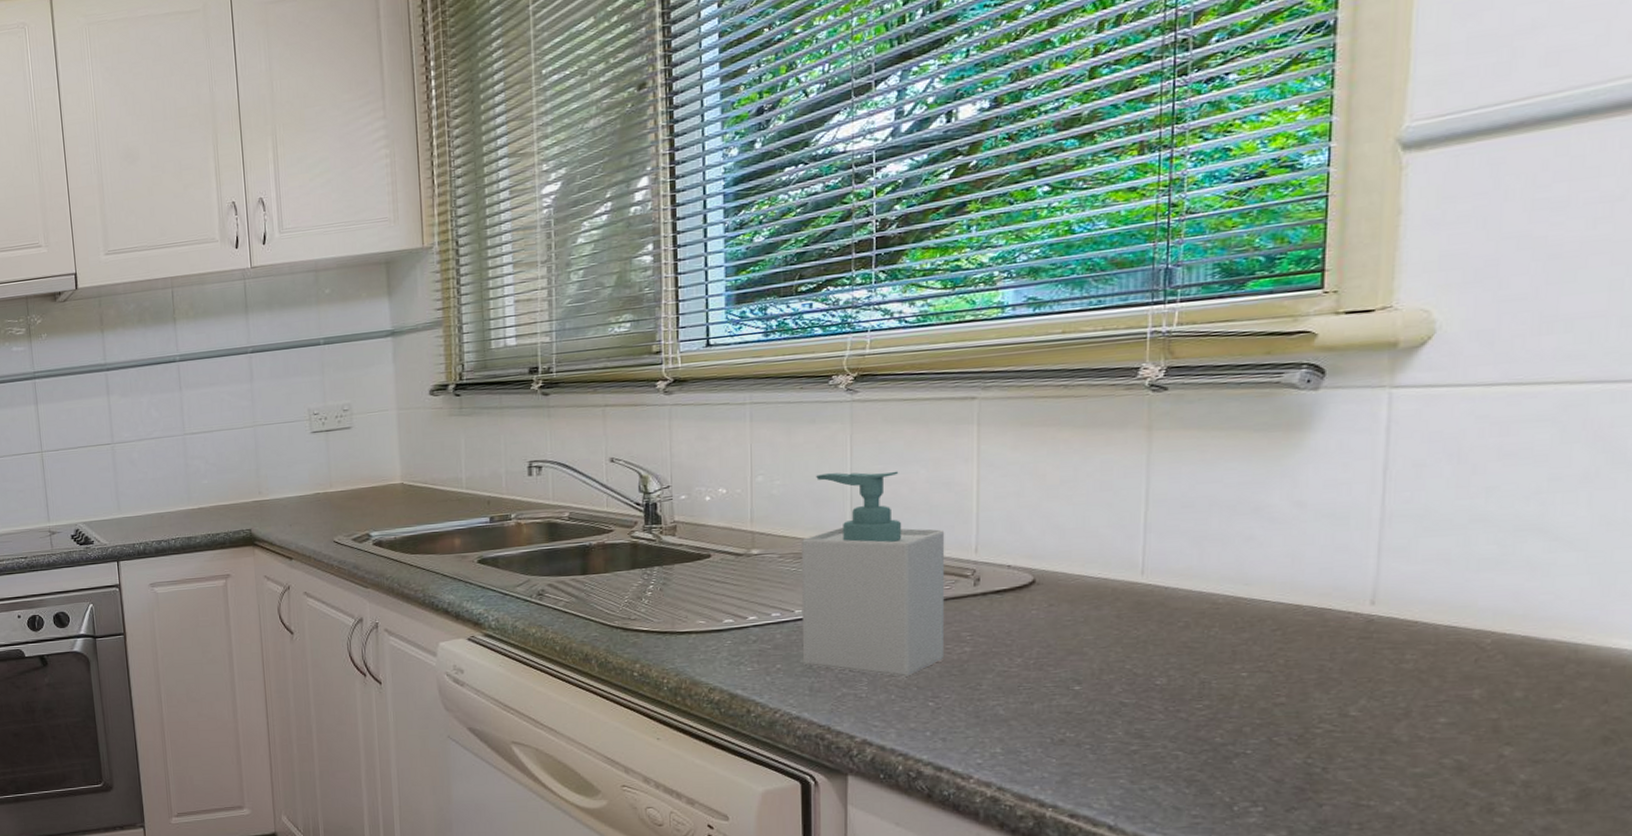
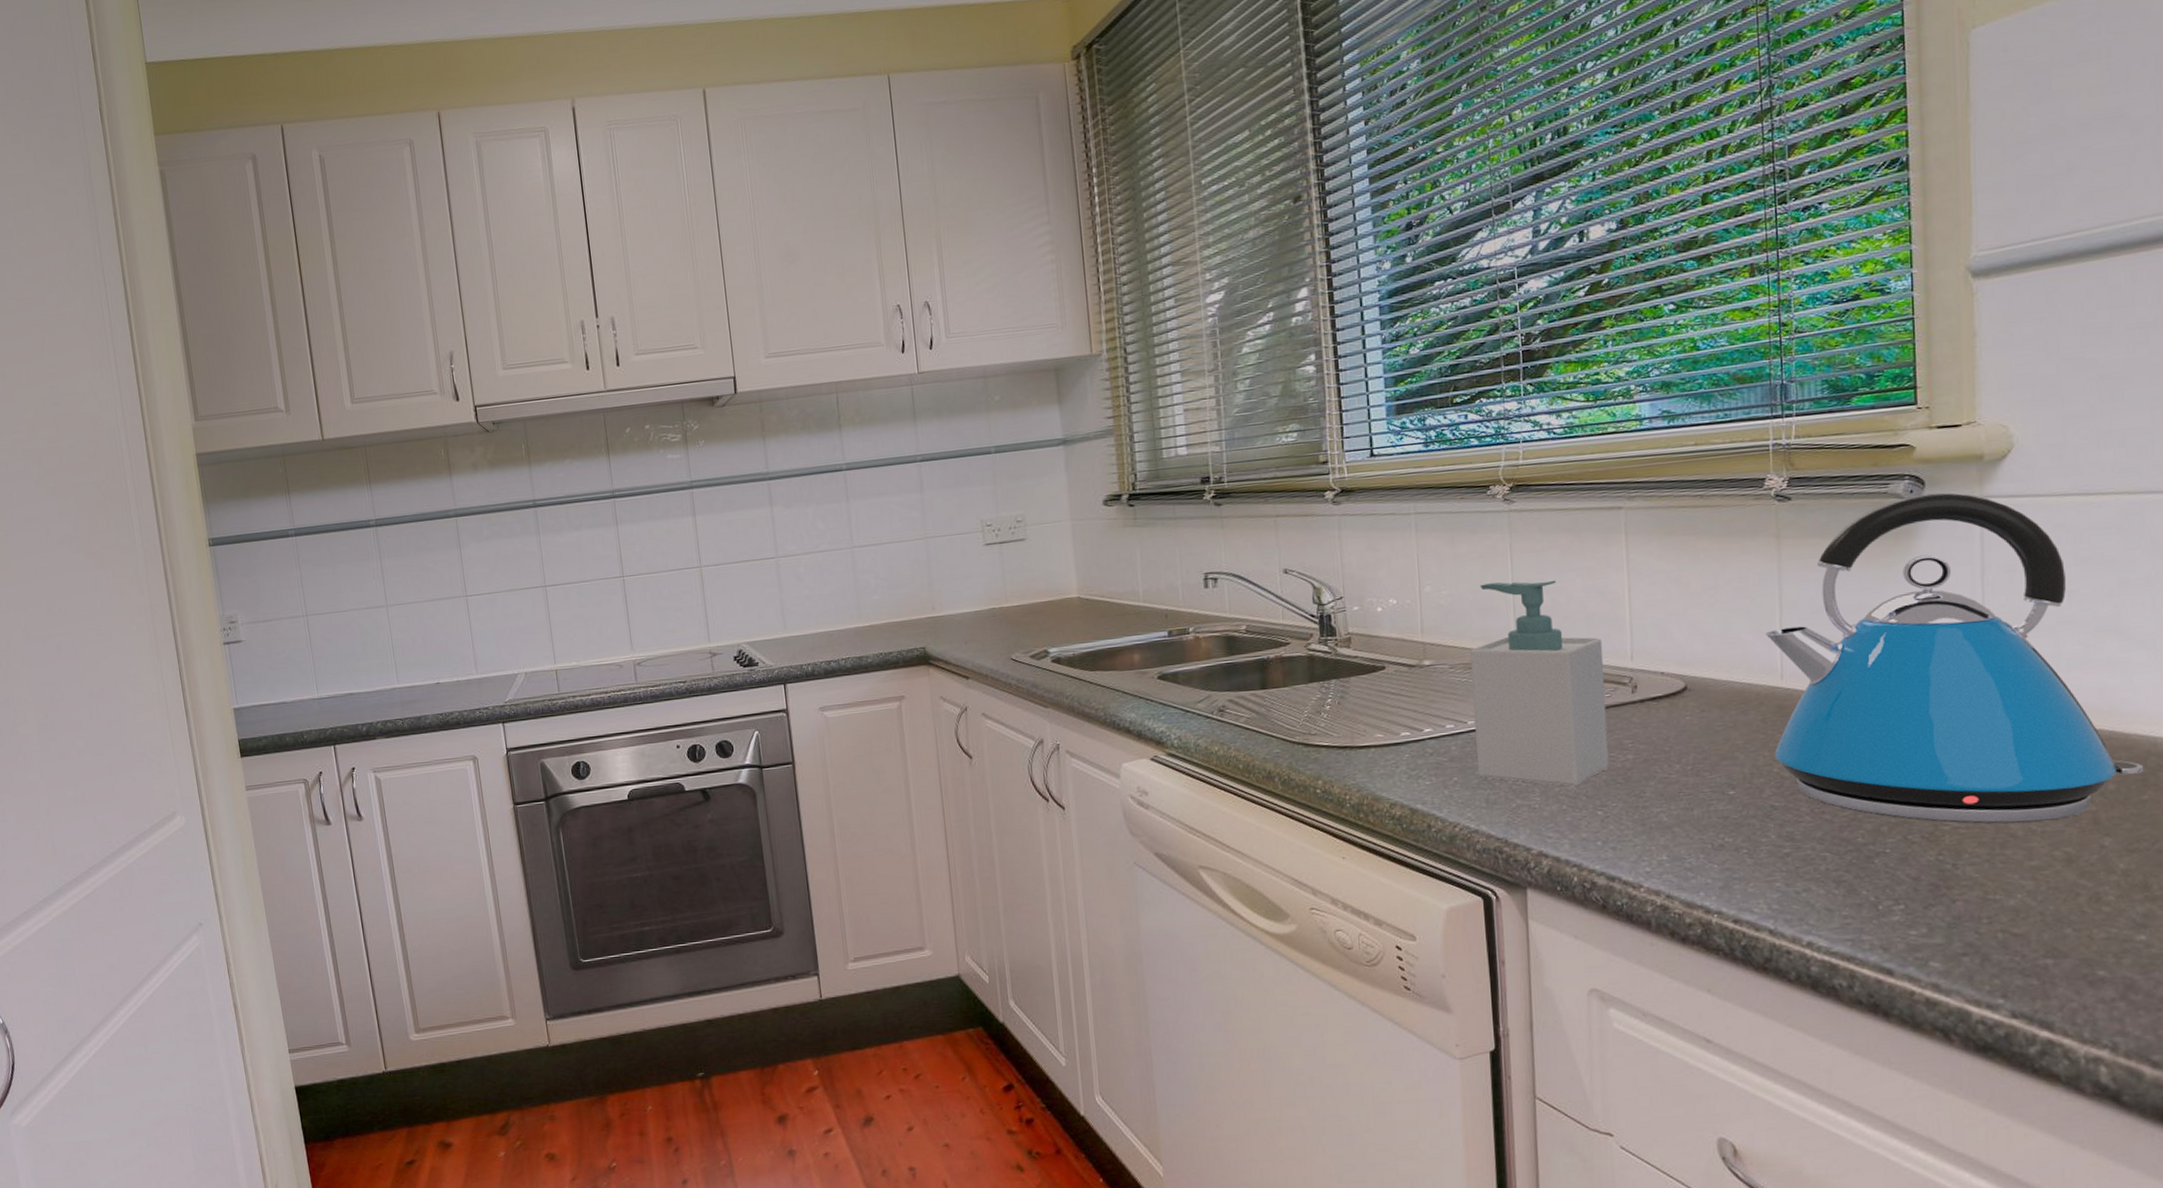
kettle: none [1127,382,1560,729] -> present [1765,493,2144,824]

